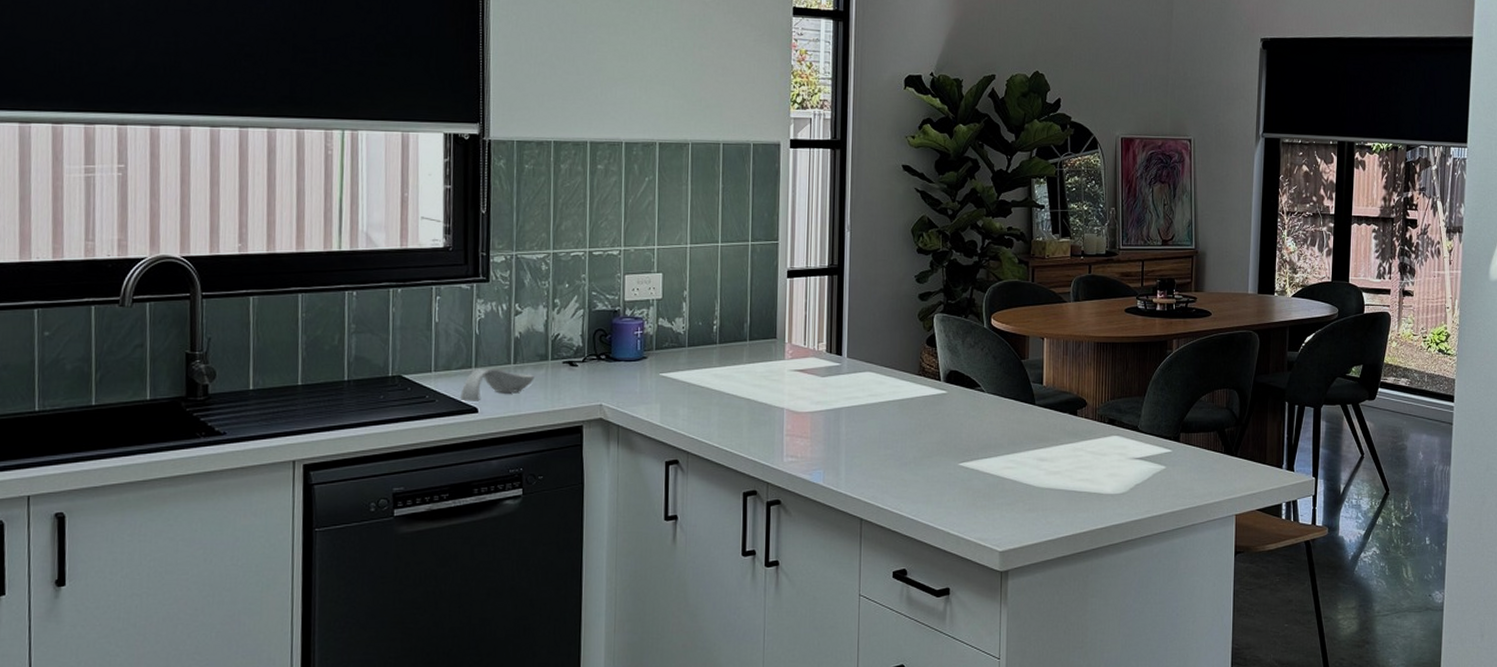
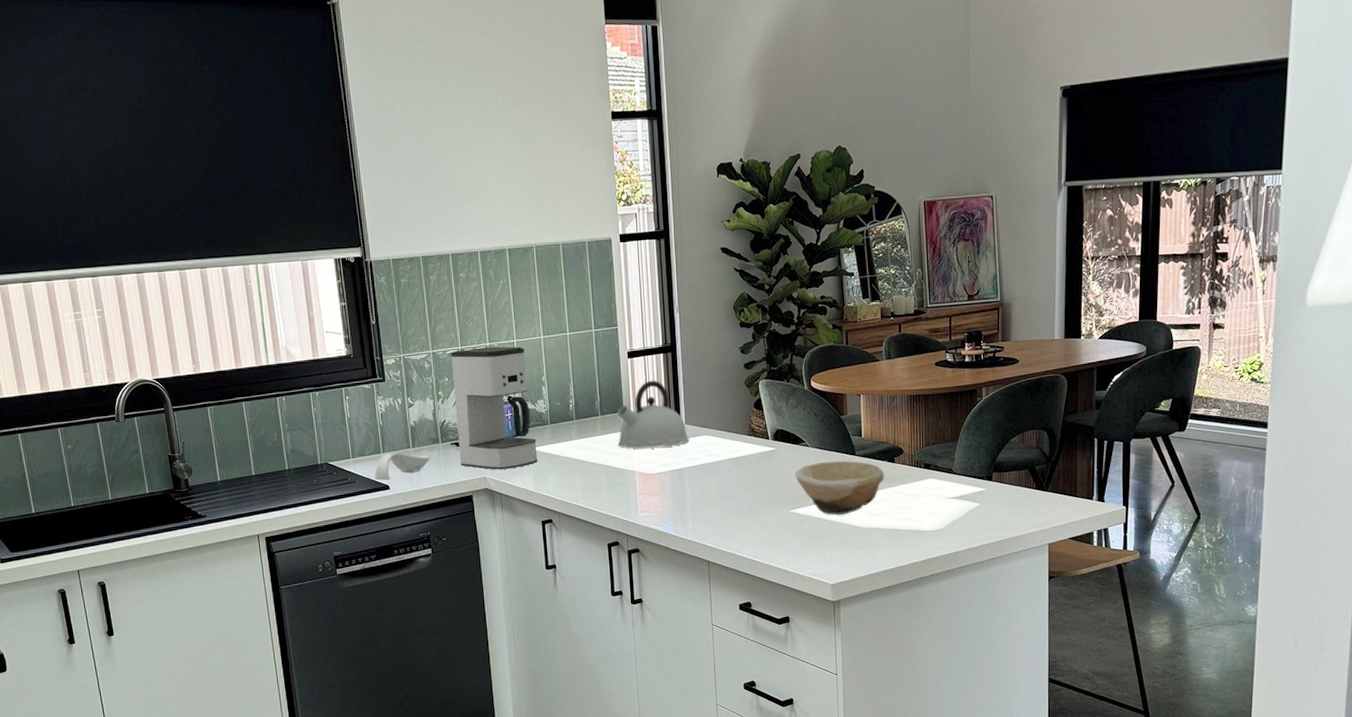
coffee maker: none [572,251,669,397] -> present [451,346,538,470]
kettle: none [766,304,850,382] -> present [617,380,689,449]
bowl: none [967,410,1065,471] -> present [795,460,884,515]

